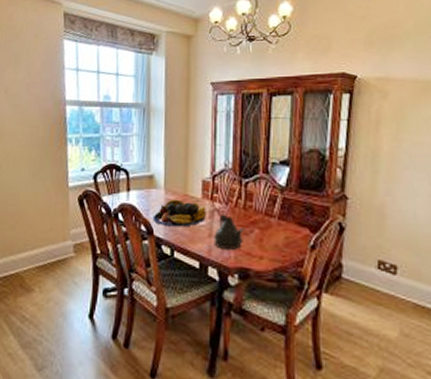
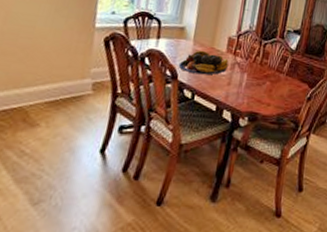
teapot: present [214,214,245,249] -> none [231,67,259,97]

